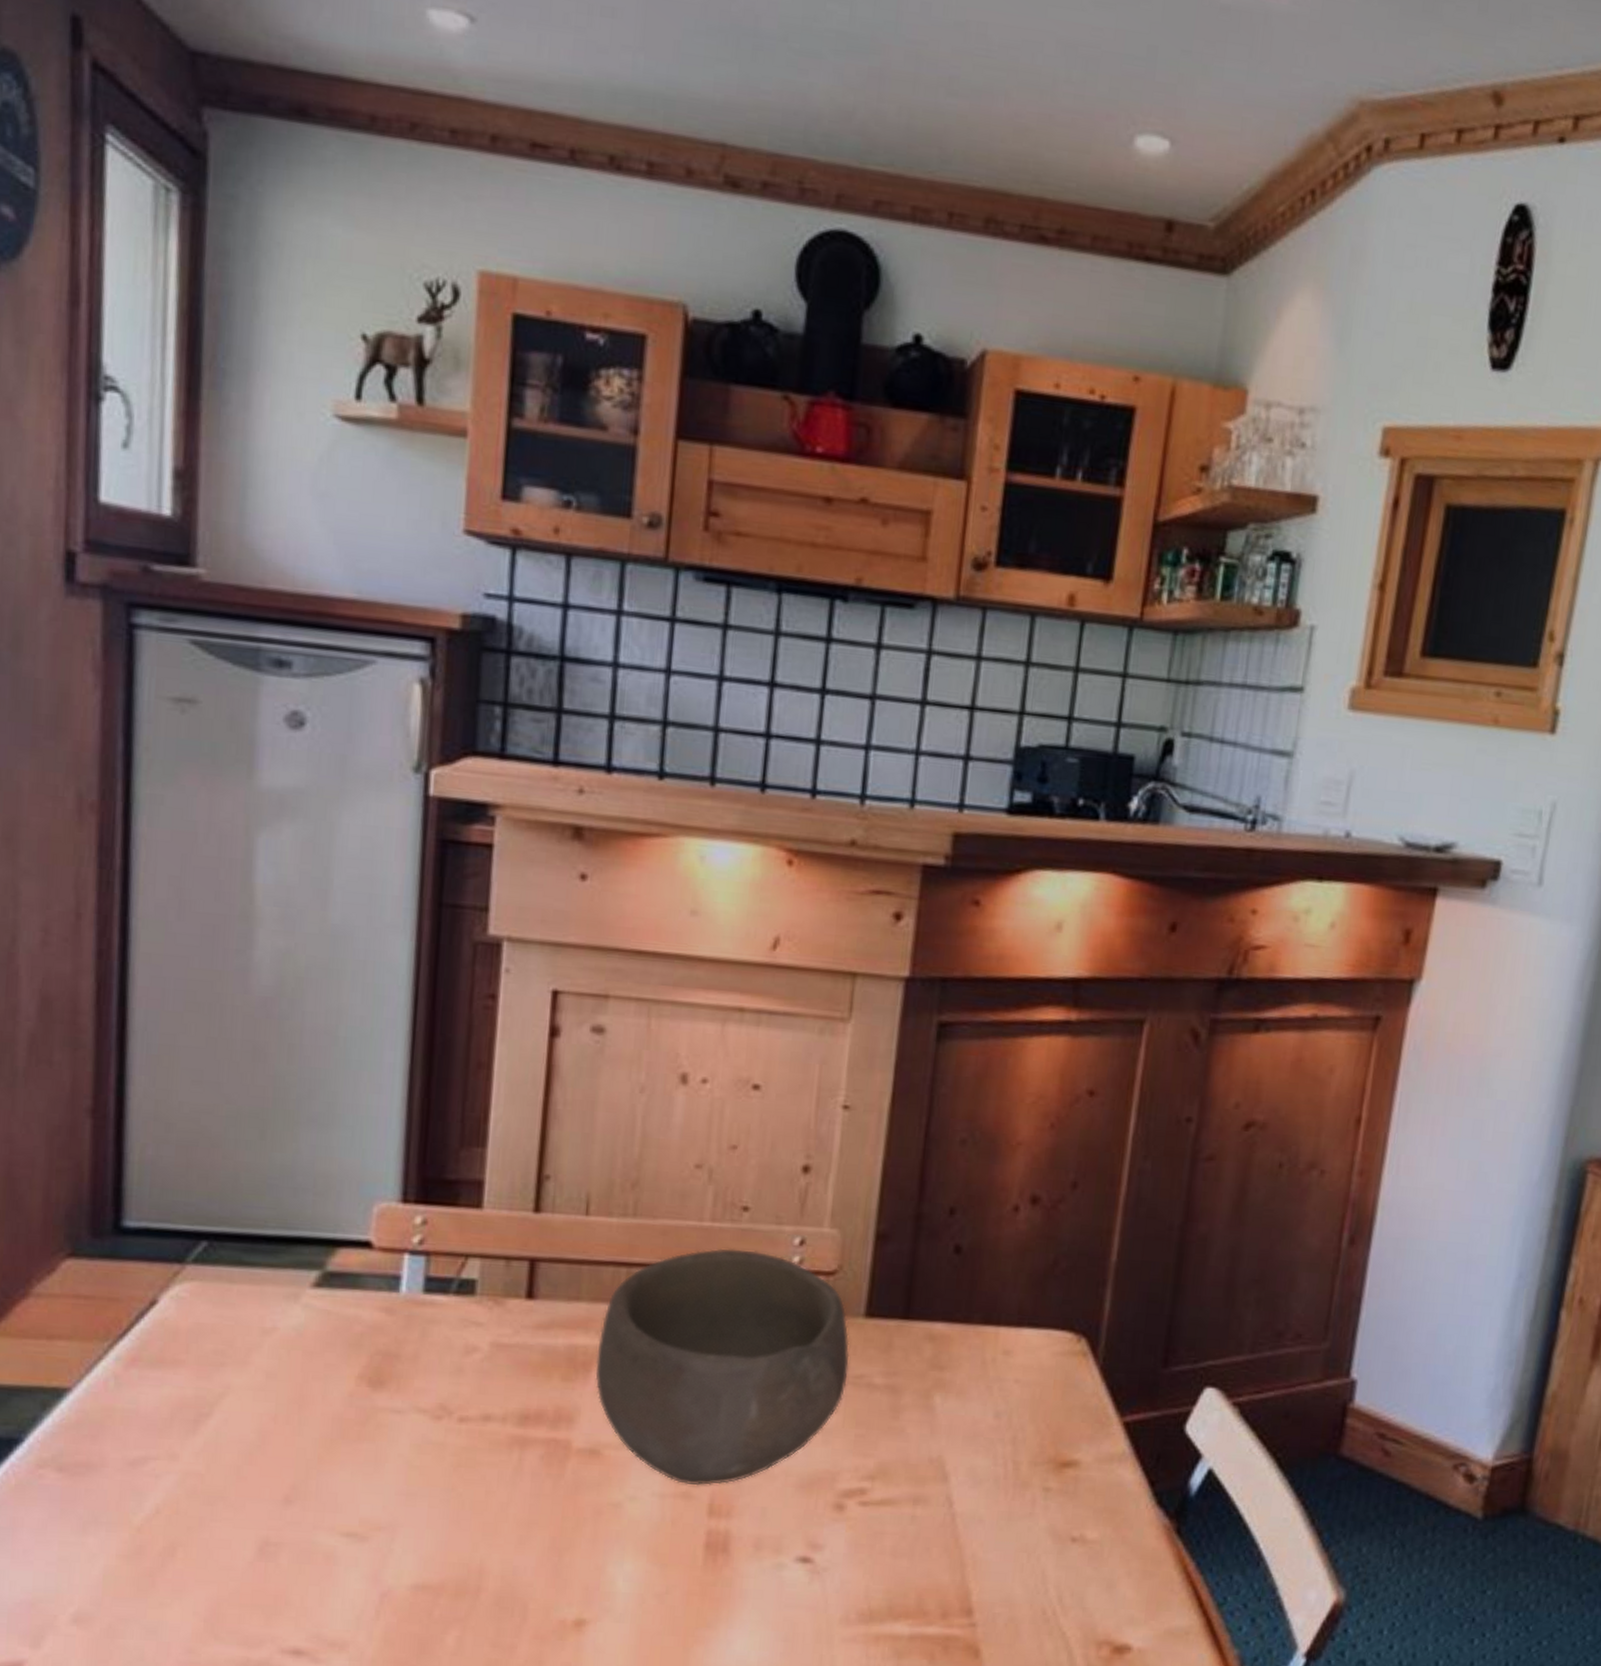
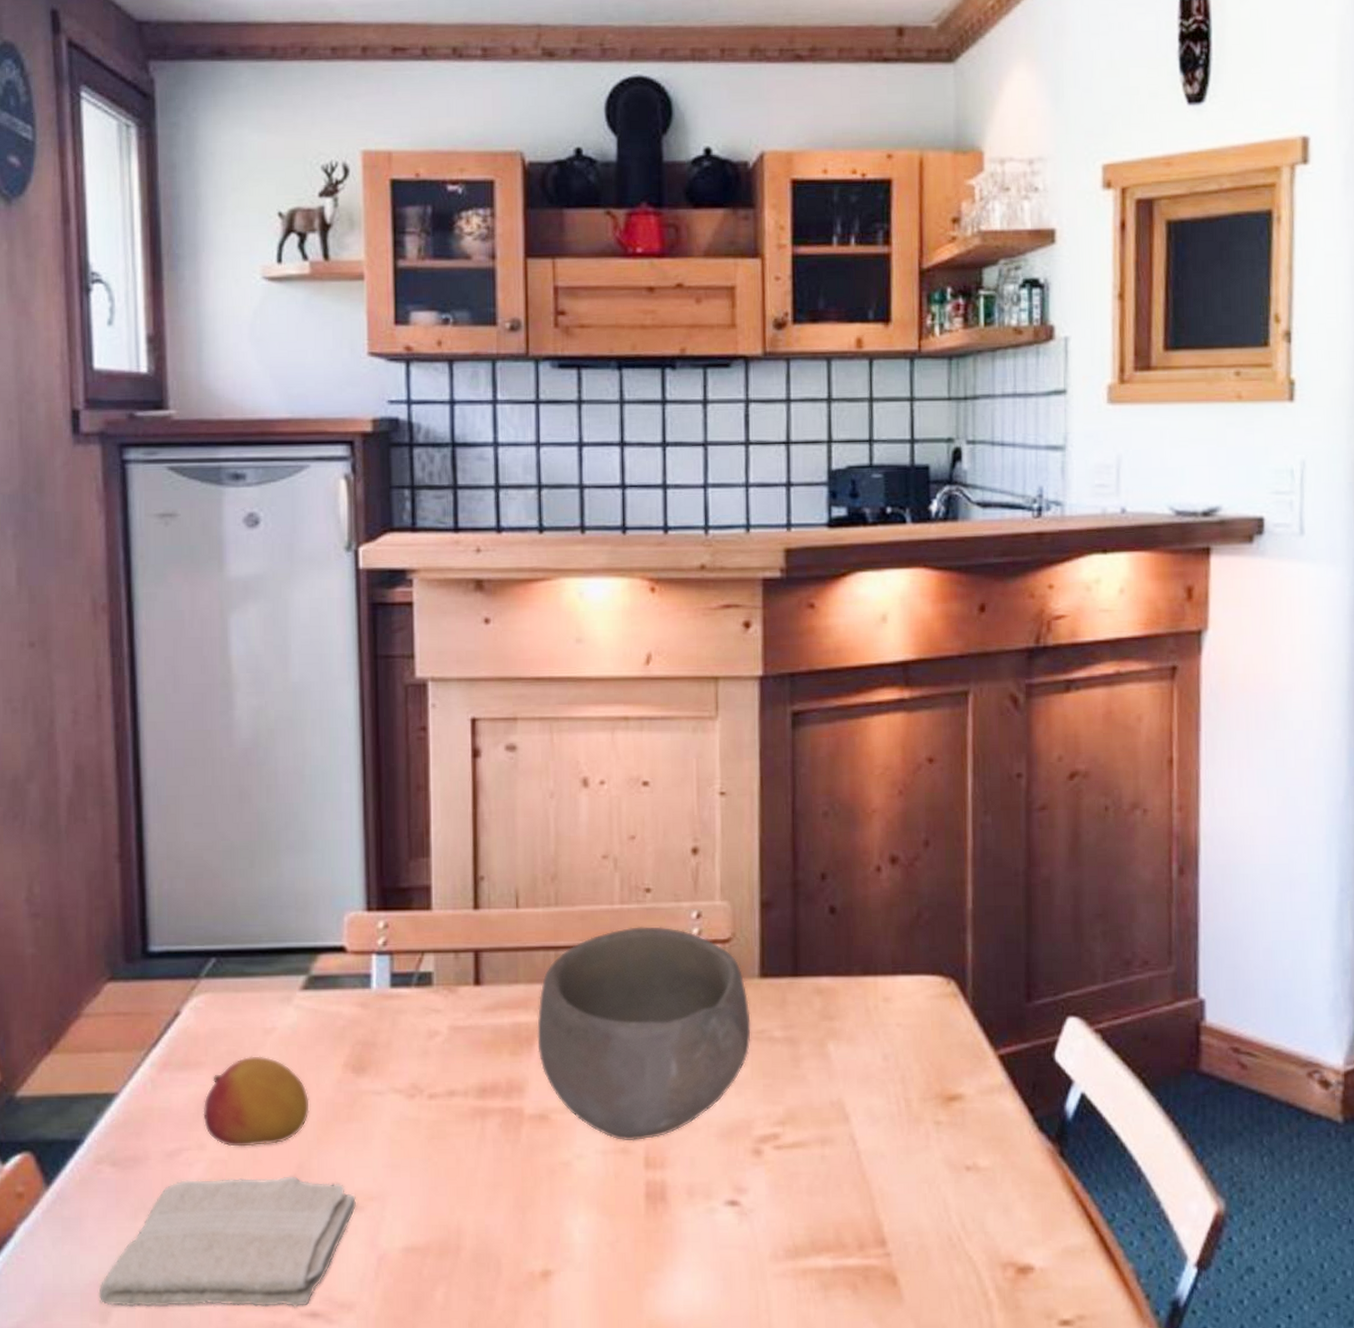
washcloth: none [30,1493,361,1645] -> present [98,1176,357,1309]
fruit: none [177,1358,312,1461] -> present [203,1056,310,1147]

